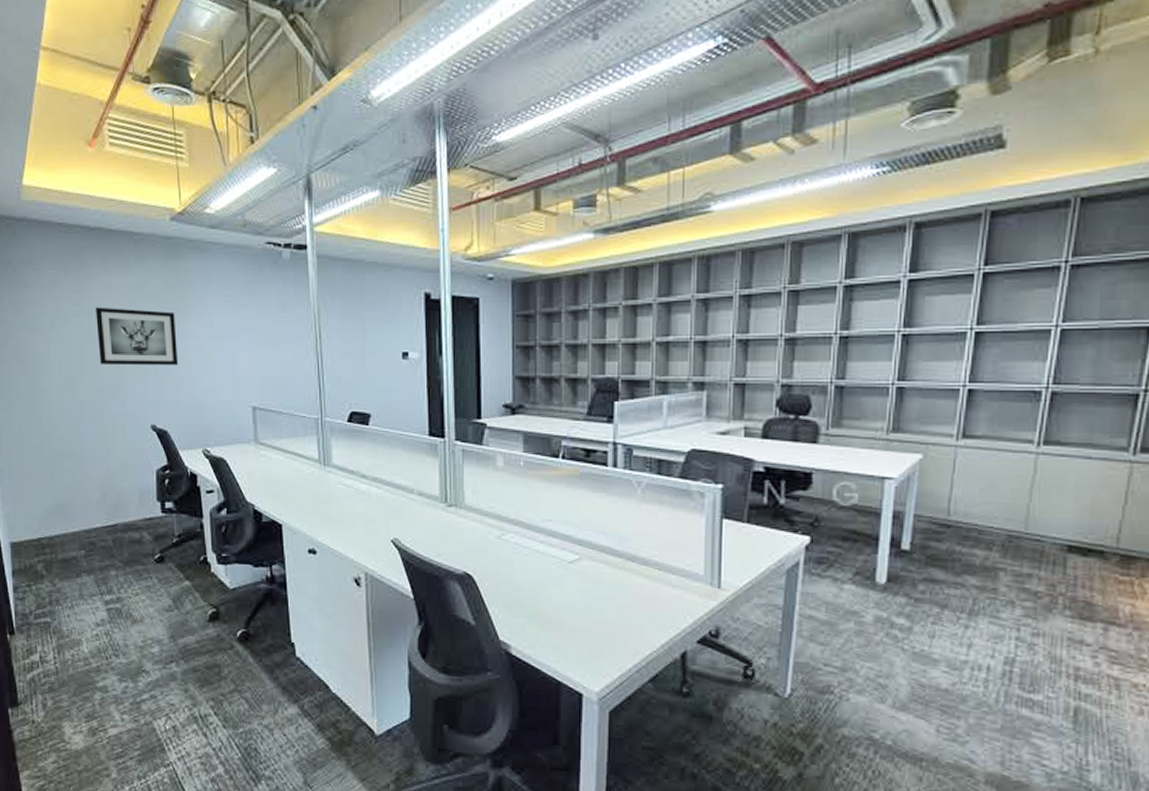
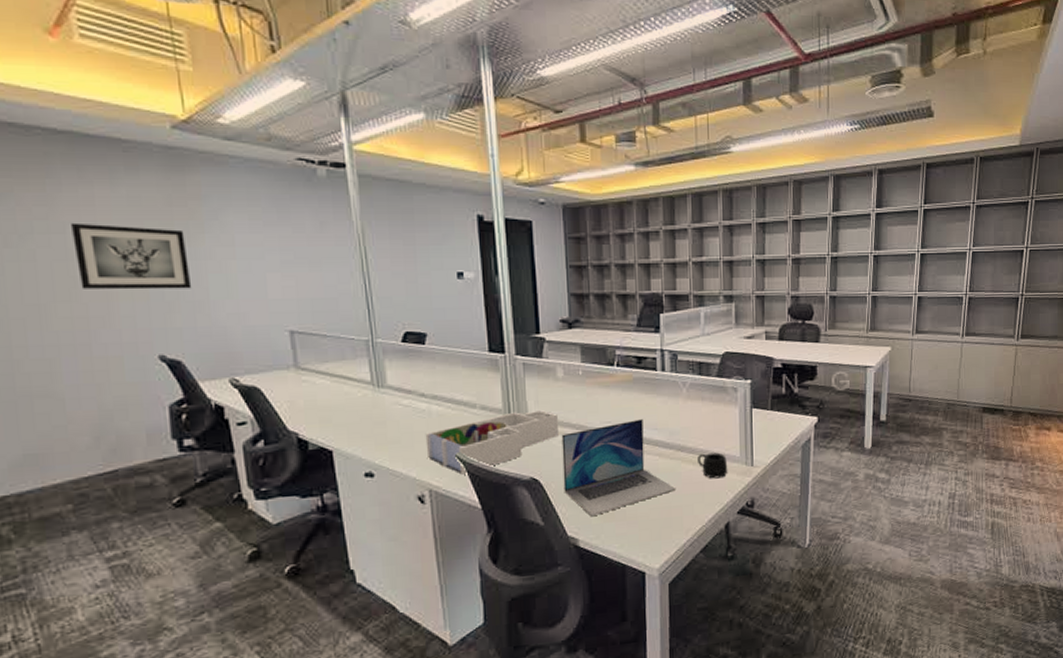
desk organizer: none [364,500,495,561] -> present [425,409,558,475]
laptop: none [498,520,624,623] -> present [561,419,677,517]
mug: none [651,566,688,598] -> present [698,452,728,479]

